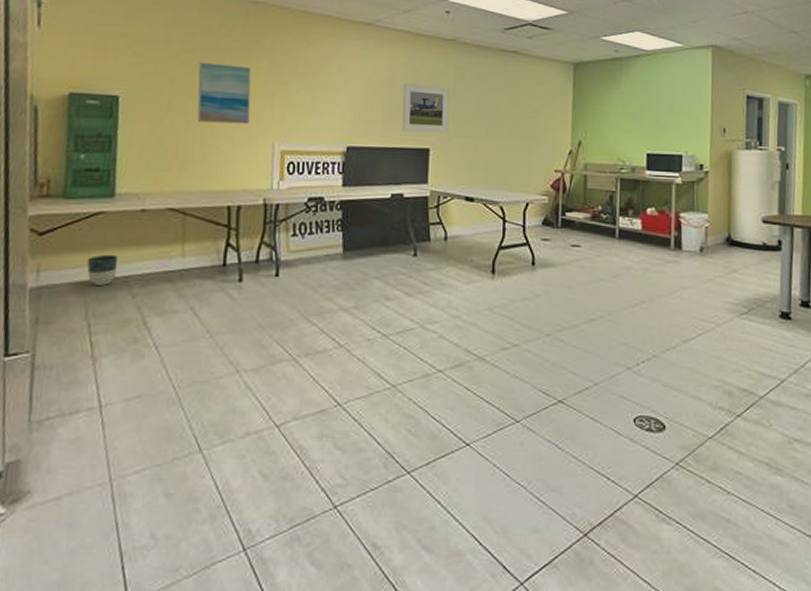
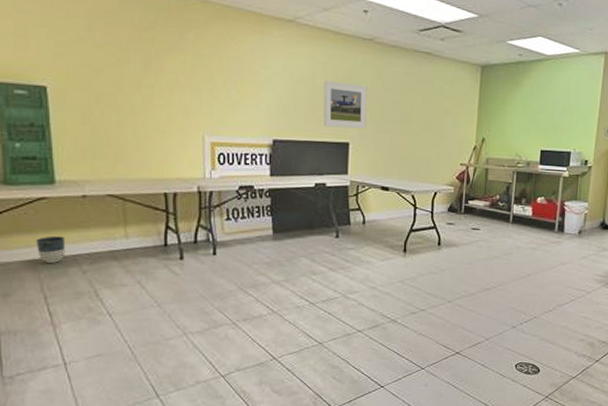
wall art: present [197,62,252,125] -> none [123,54,179,117]

